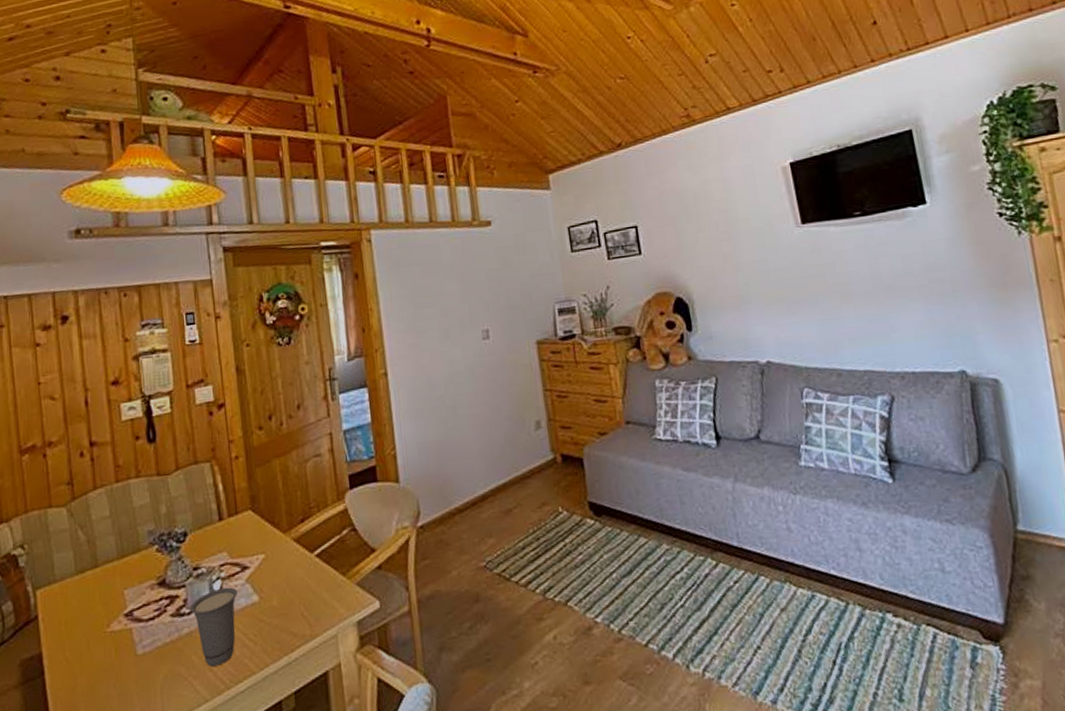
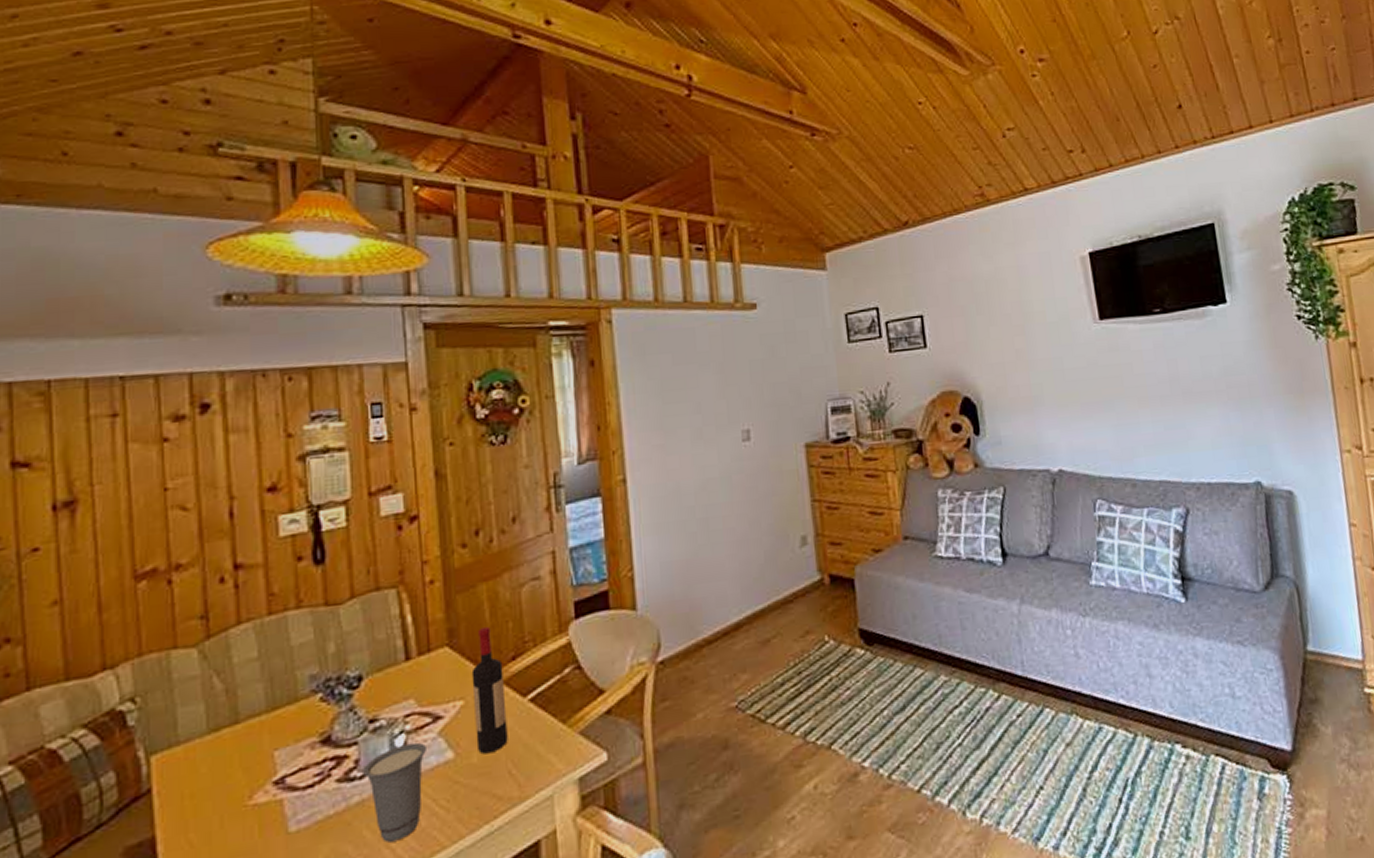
wine bottle: none [270,494,300,599] -> present [471,626,508,755]

